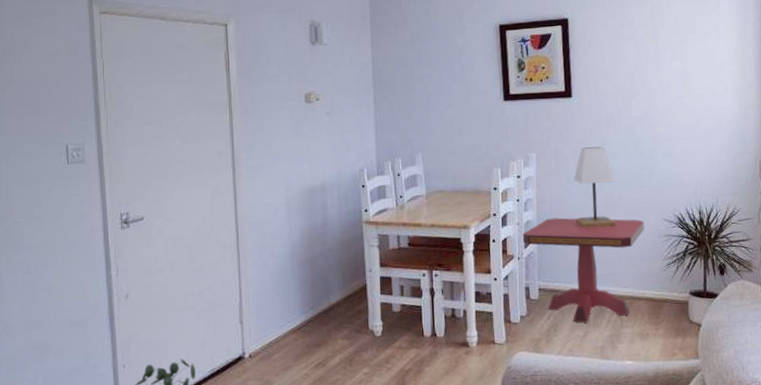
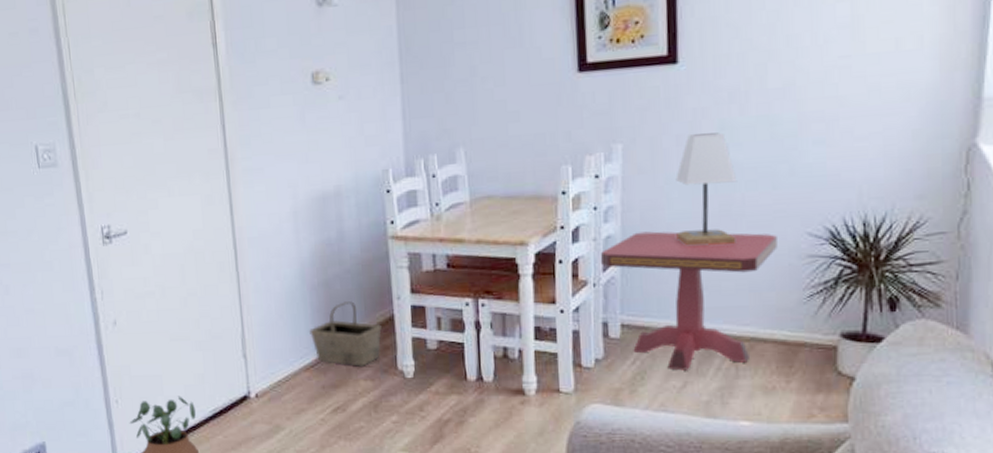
basket: none [297,274,357,328] -> present [309,301,382,367]

